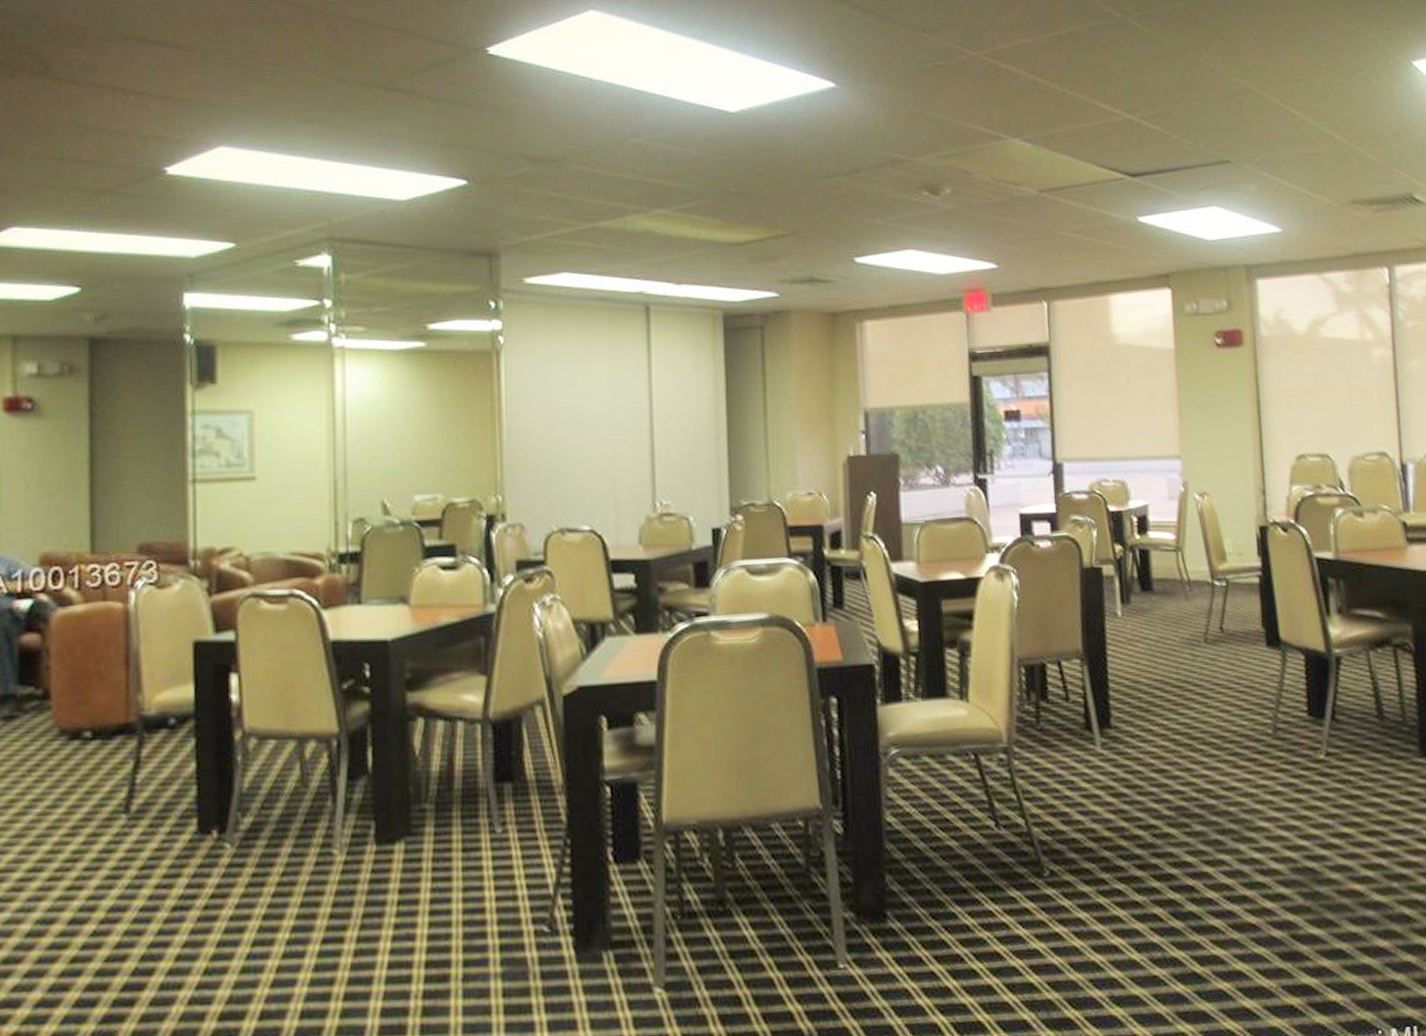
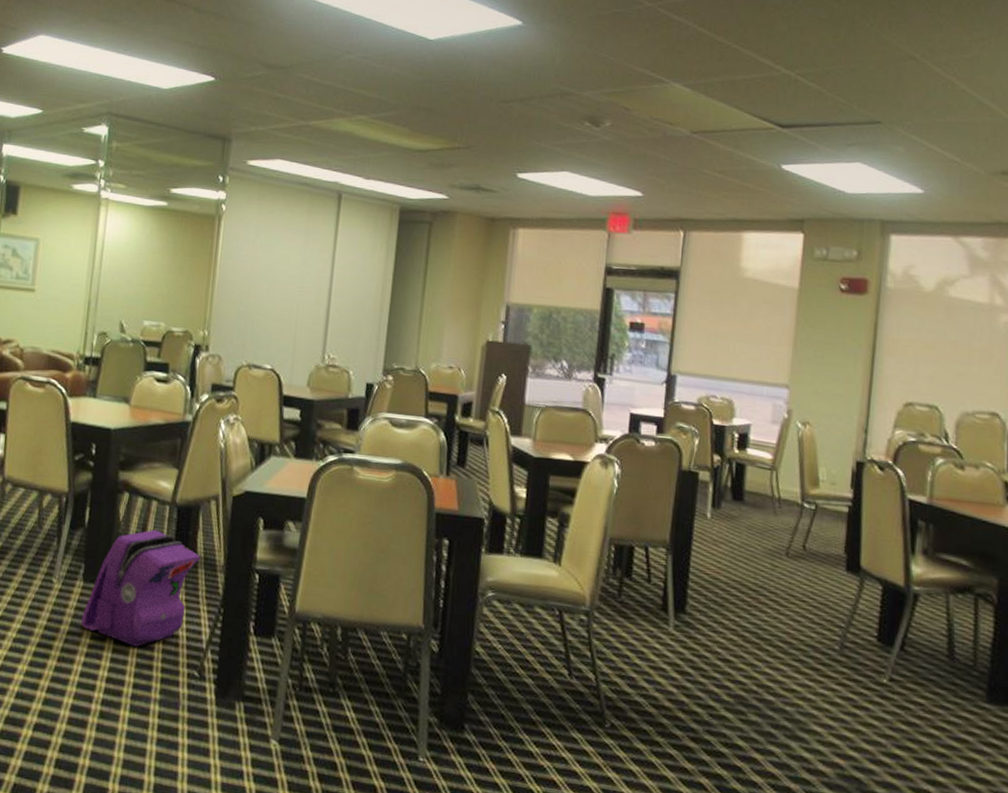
backpack: none [380,758,532,913] -> present [81,530,201,647]

